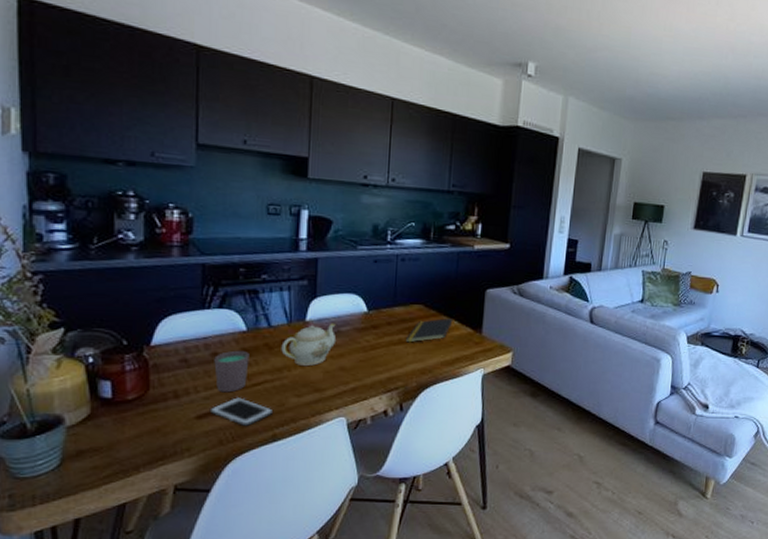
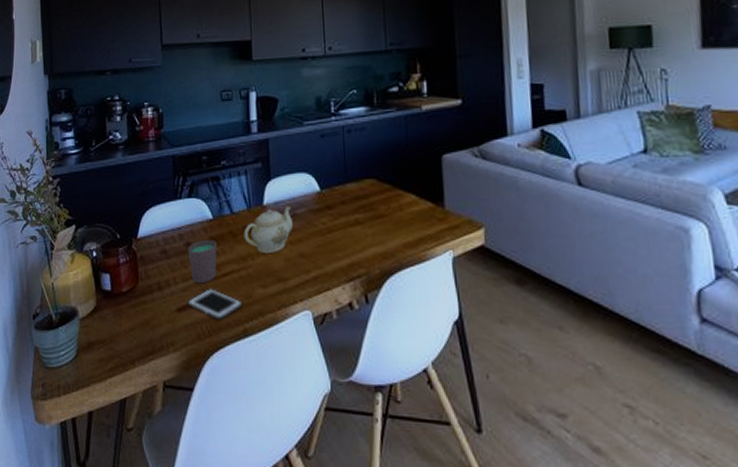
notepad: present [406,318,453,343] -> none [362,192,410,223]

